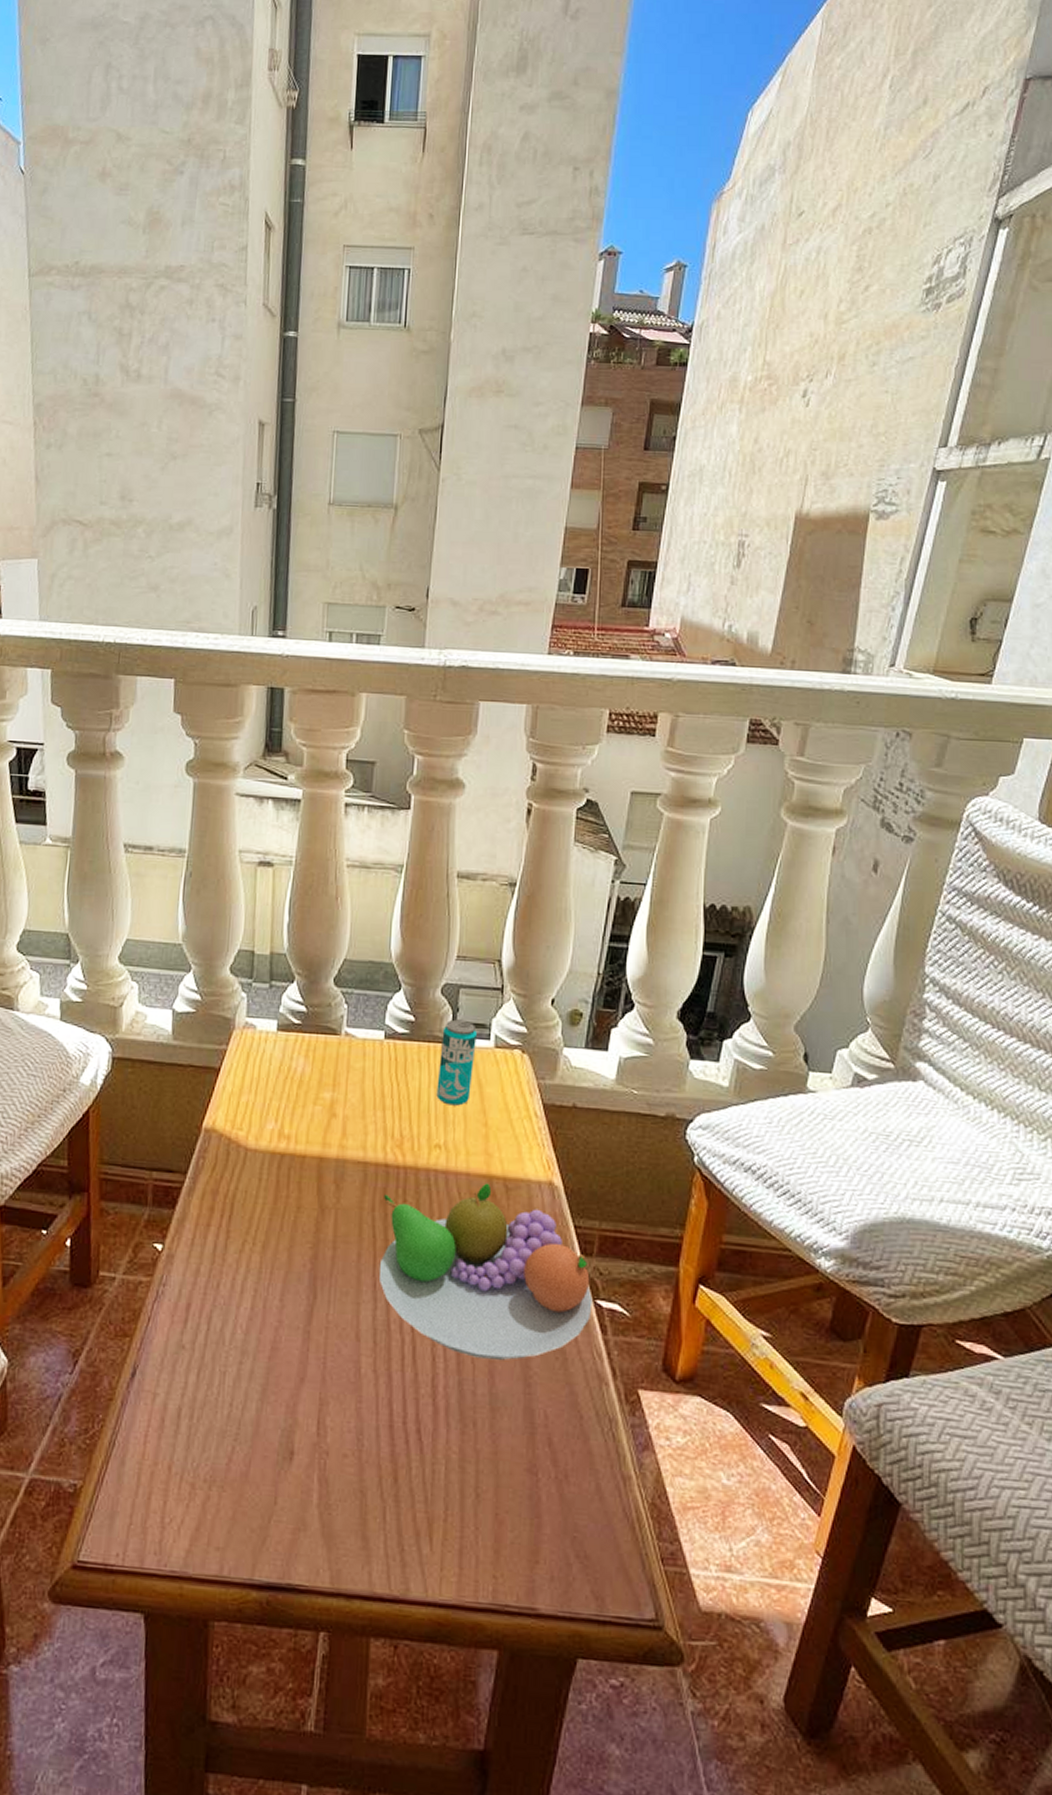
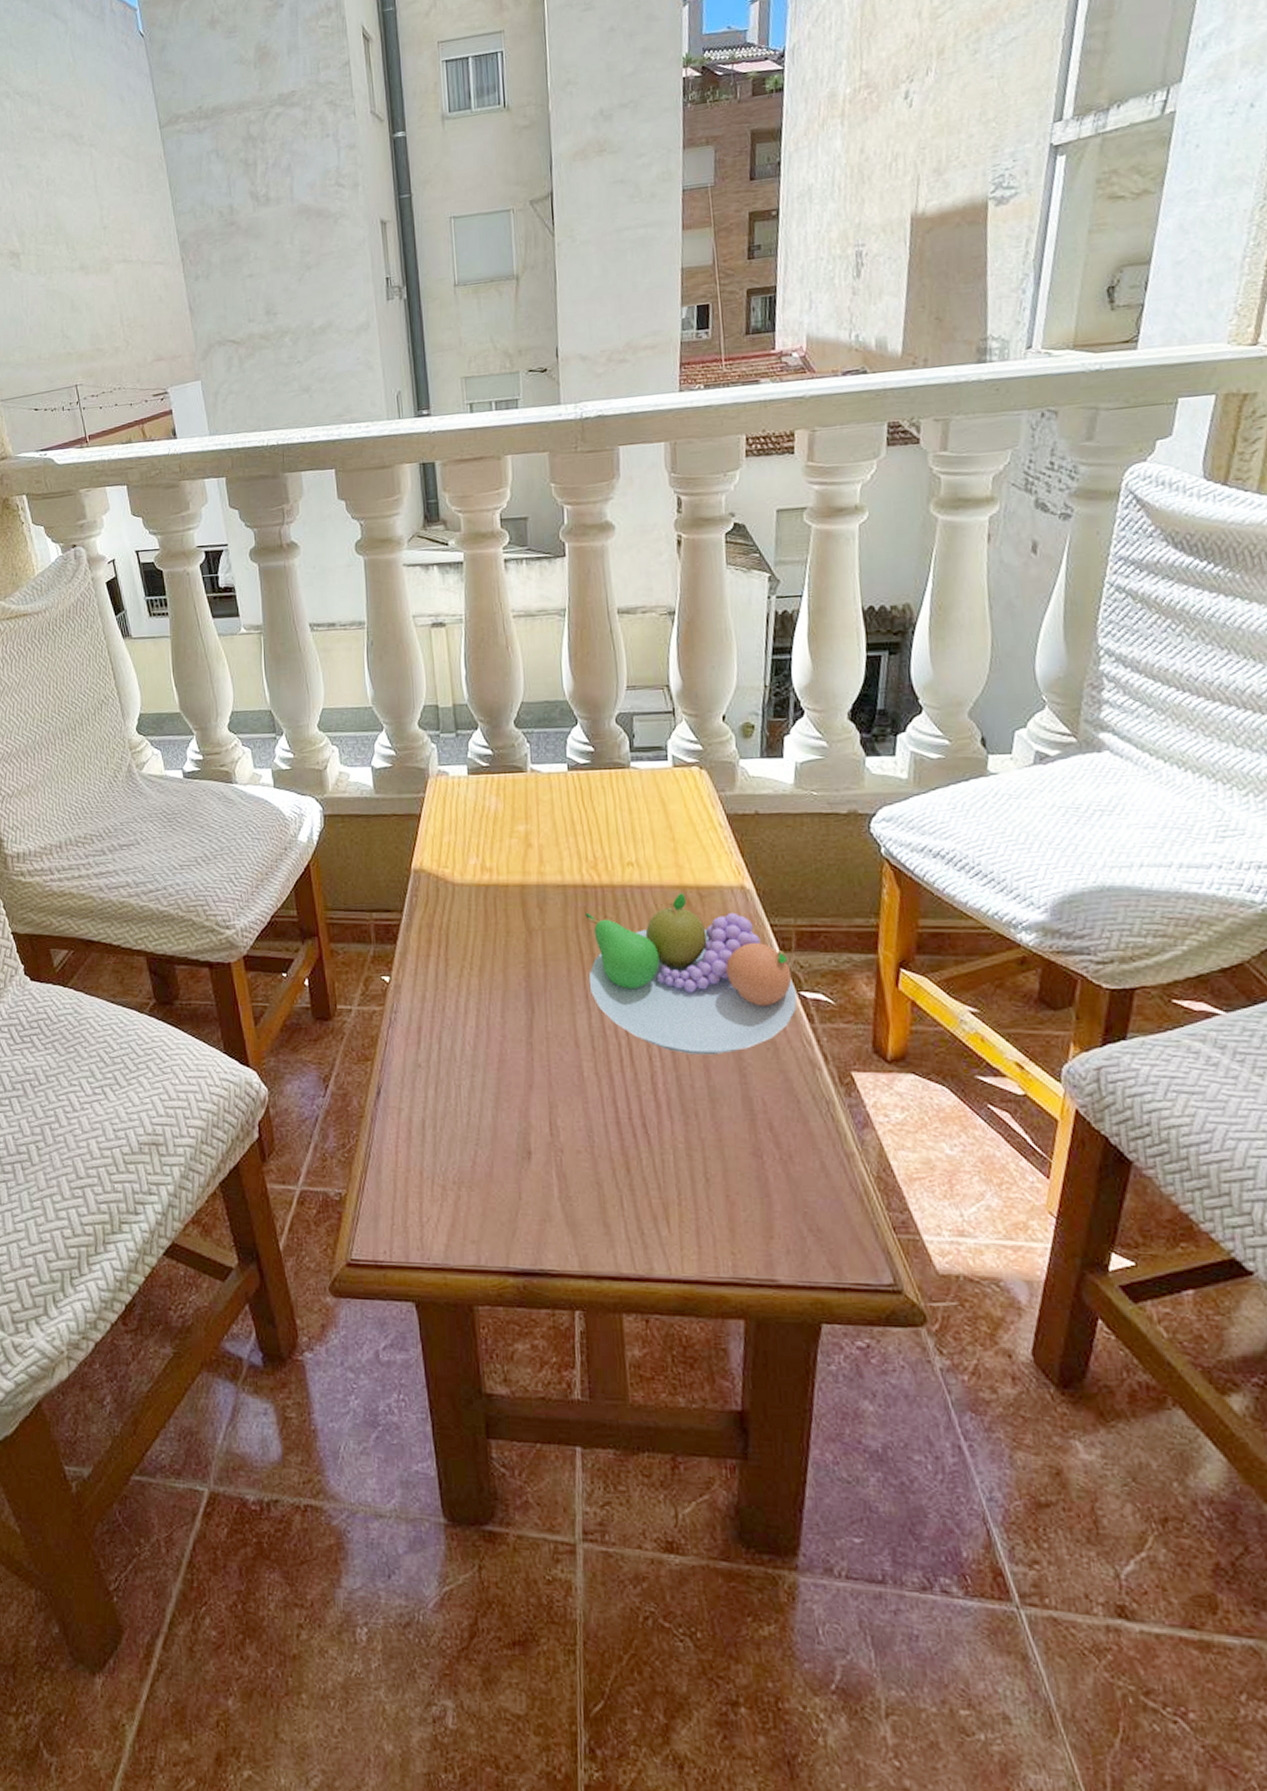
beverage can: present [436,1019,477,1106] -> none [621,744,656,825]

